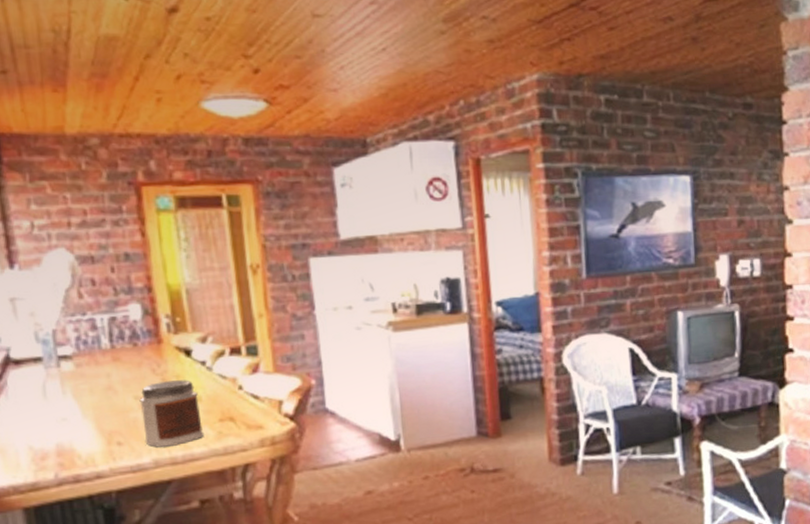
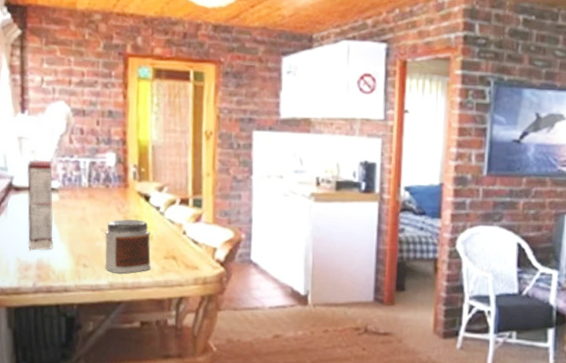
cereal box: none [27,323,74,435] -> present [27,160,54,251]

